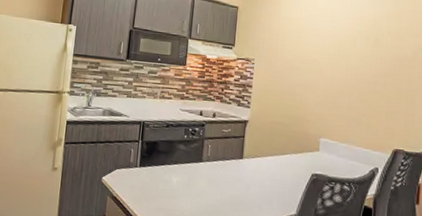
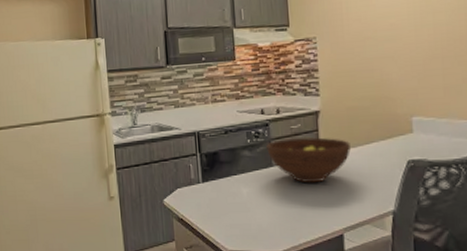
fruit bowl: none [199,139,269,182] -> present [266,137,351,183]

